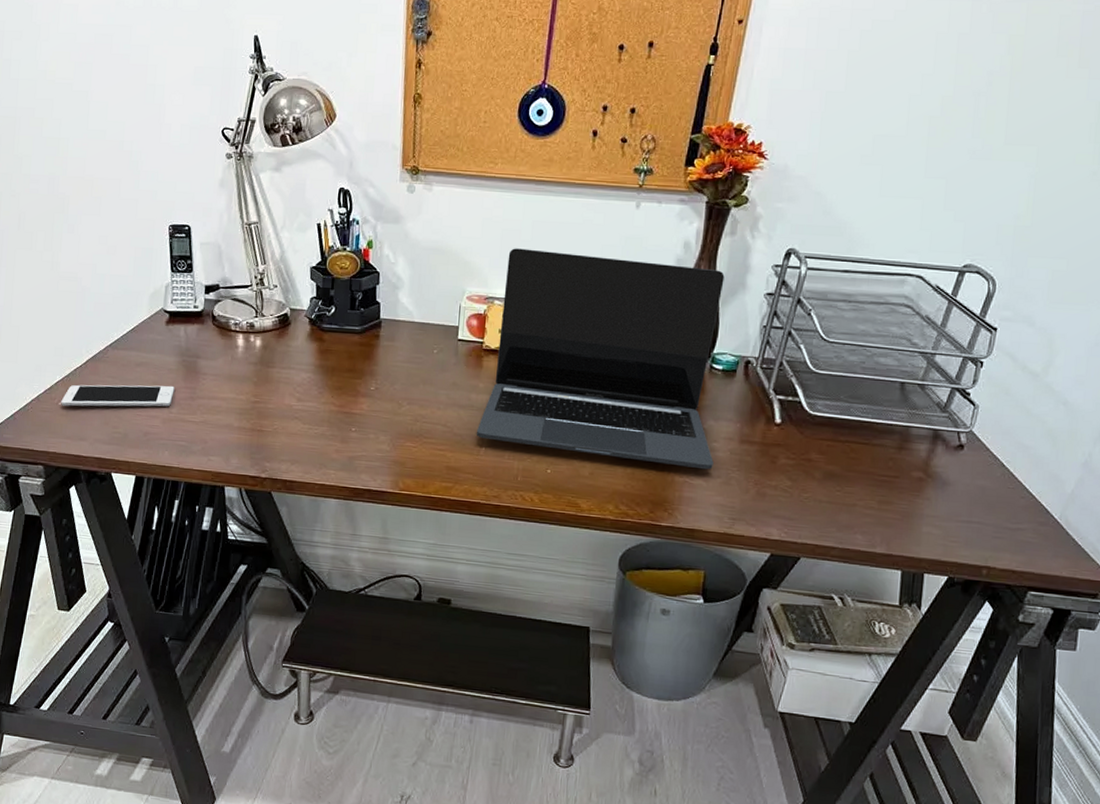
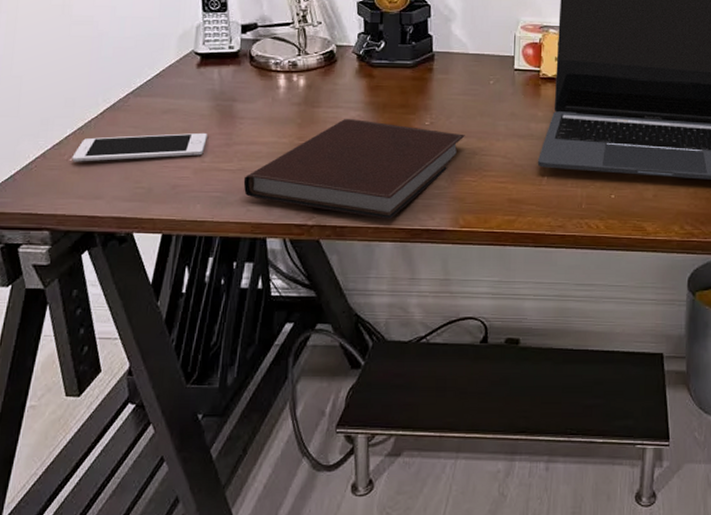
notebook: none [205,380,408,479] -> present [243,119,465,220]

